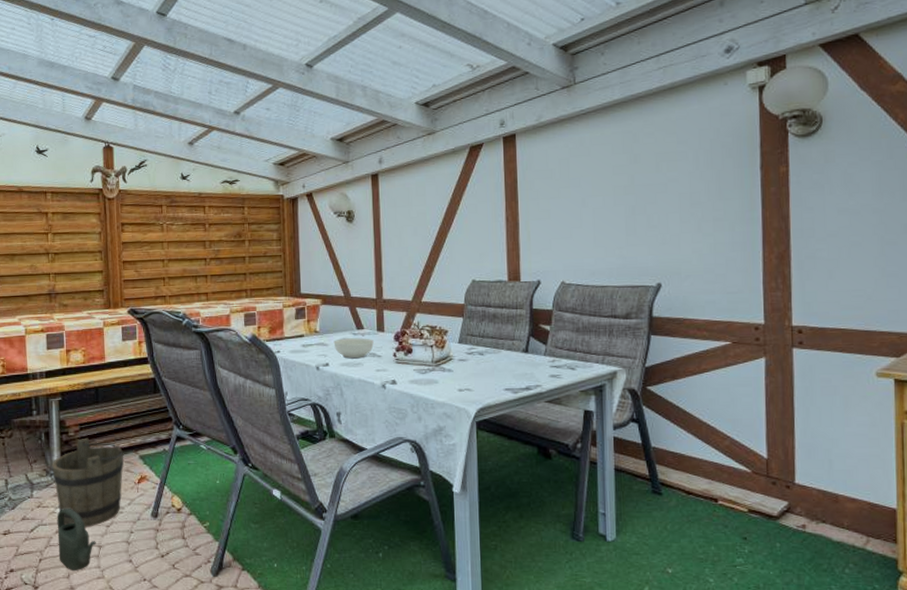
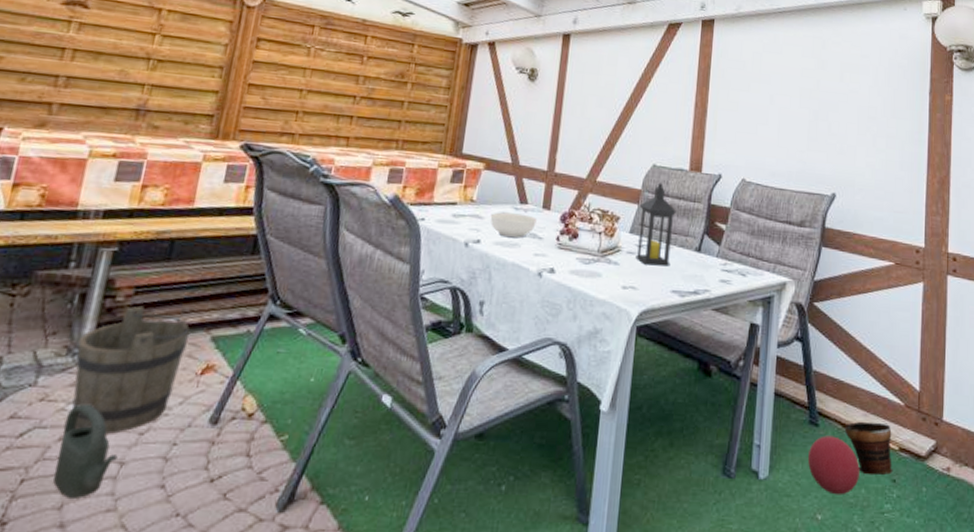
lantern: none [465,295,501,369] -> present [636,182,676,267]
ball: none [654,502,708,552] -> present [808,436,860,495]
planter pot: none [688,488,744,535] -> present [844,421,893,476]

